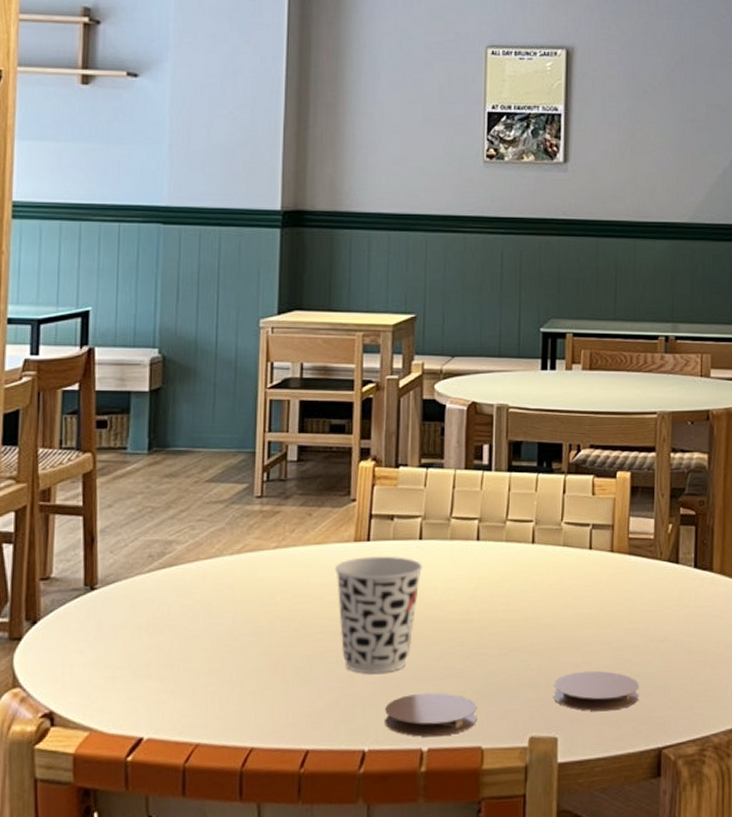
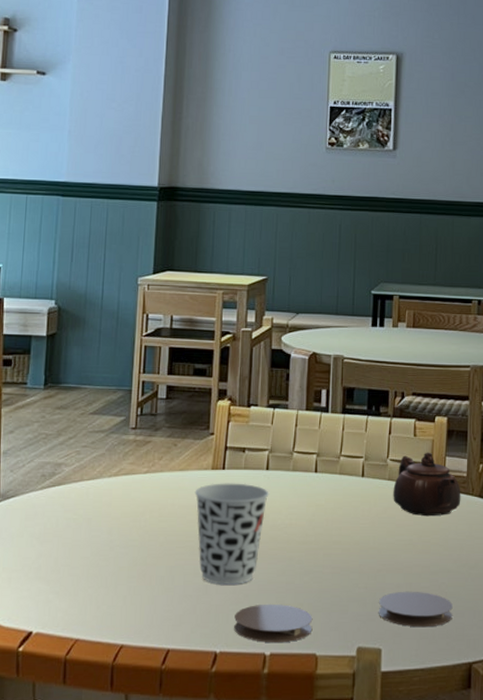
teapot: none [569,512,648,586] -> present [393,452,461,517]

